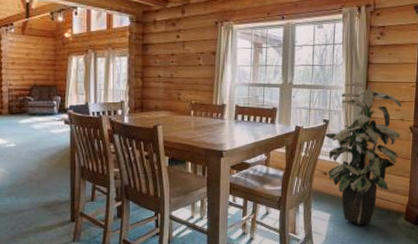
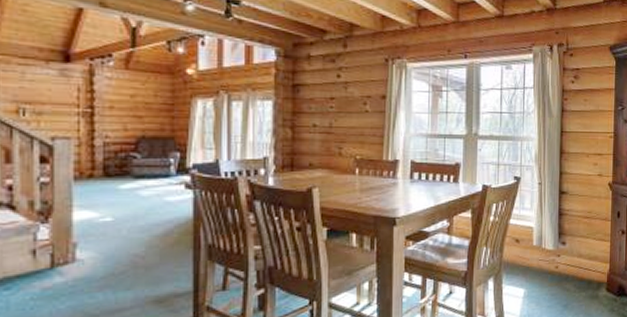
indoor plant: present [325,82,402,225] -> none [516,132,599,300]

